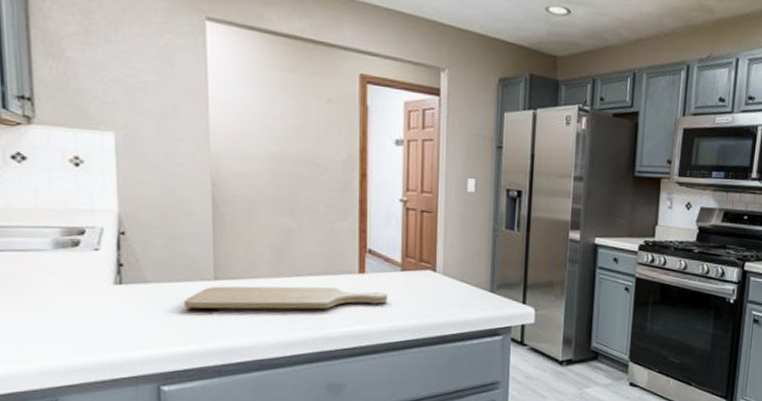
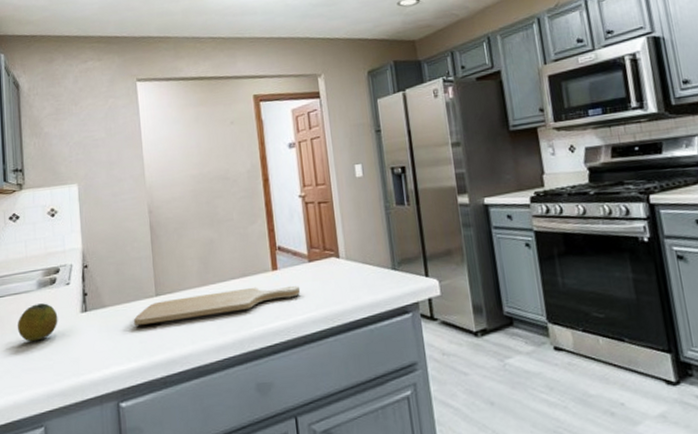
fruit: none [22,266,82,309] -> present [17,303,58,342]

